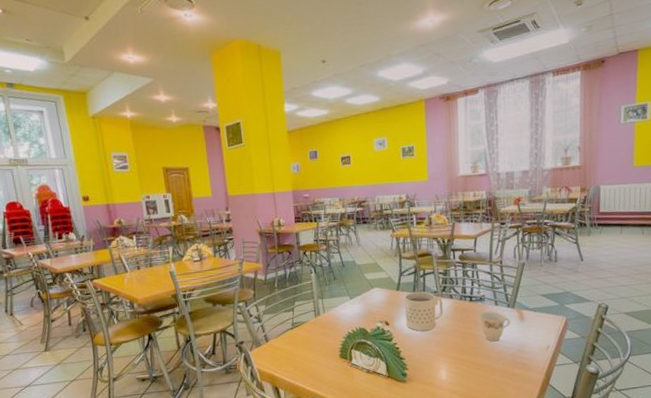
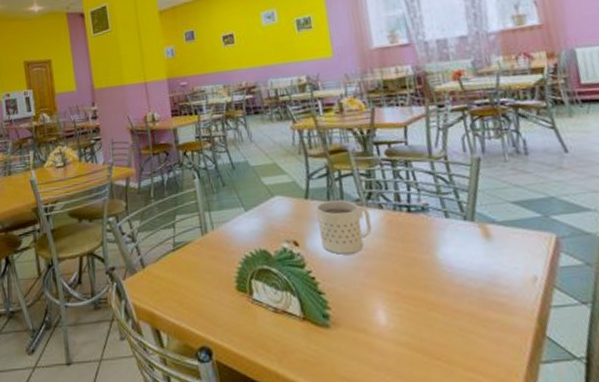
teacup: present [478,311,510,342] -> none [422,225,471,270]

